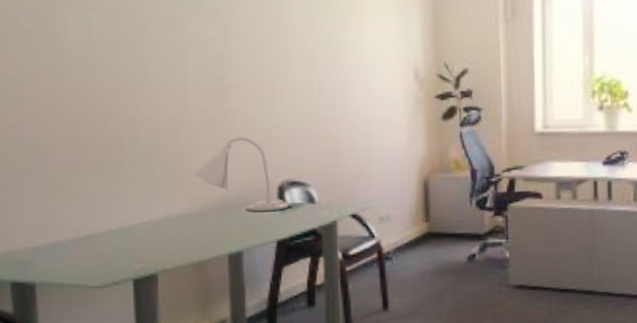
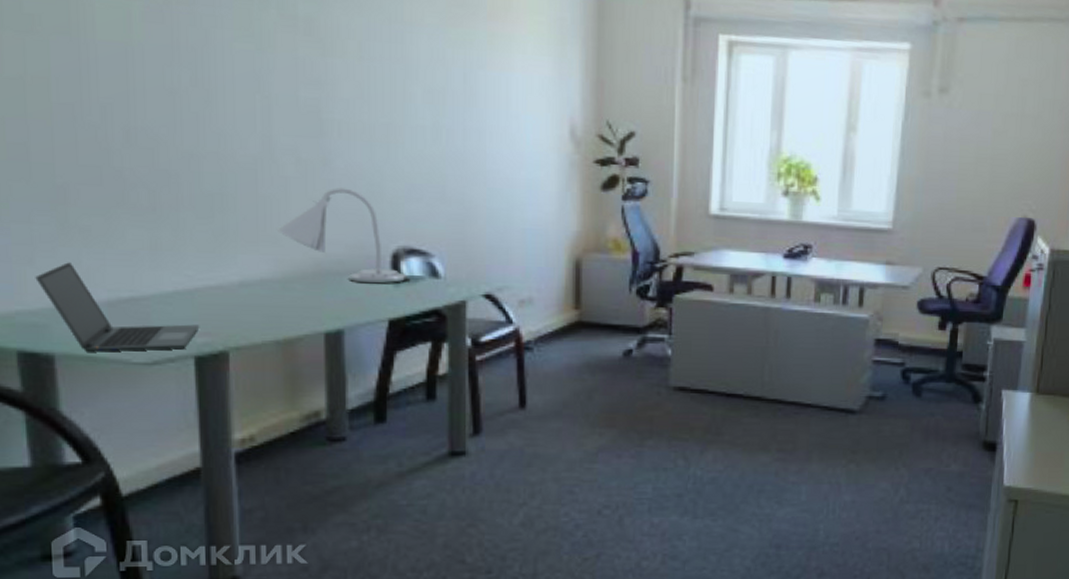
laptop: none [24,211,137,280] -> present [35,262,200,352]

